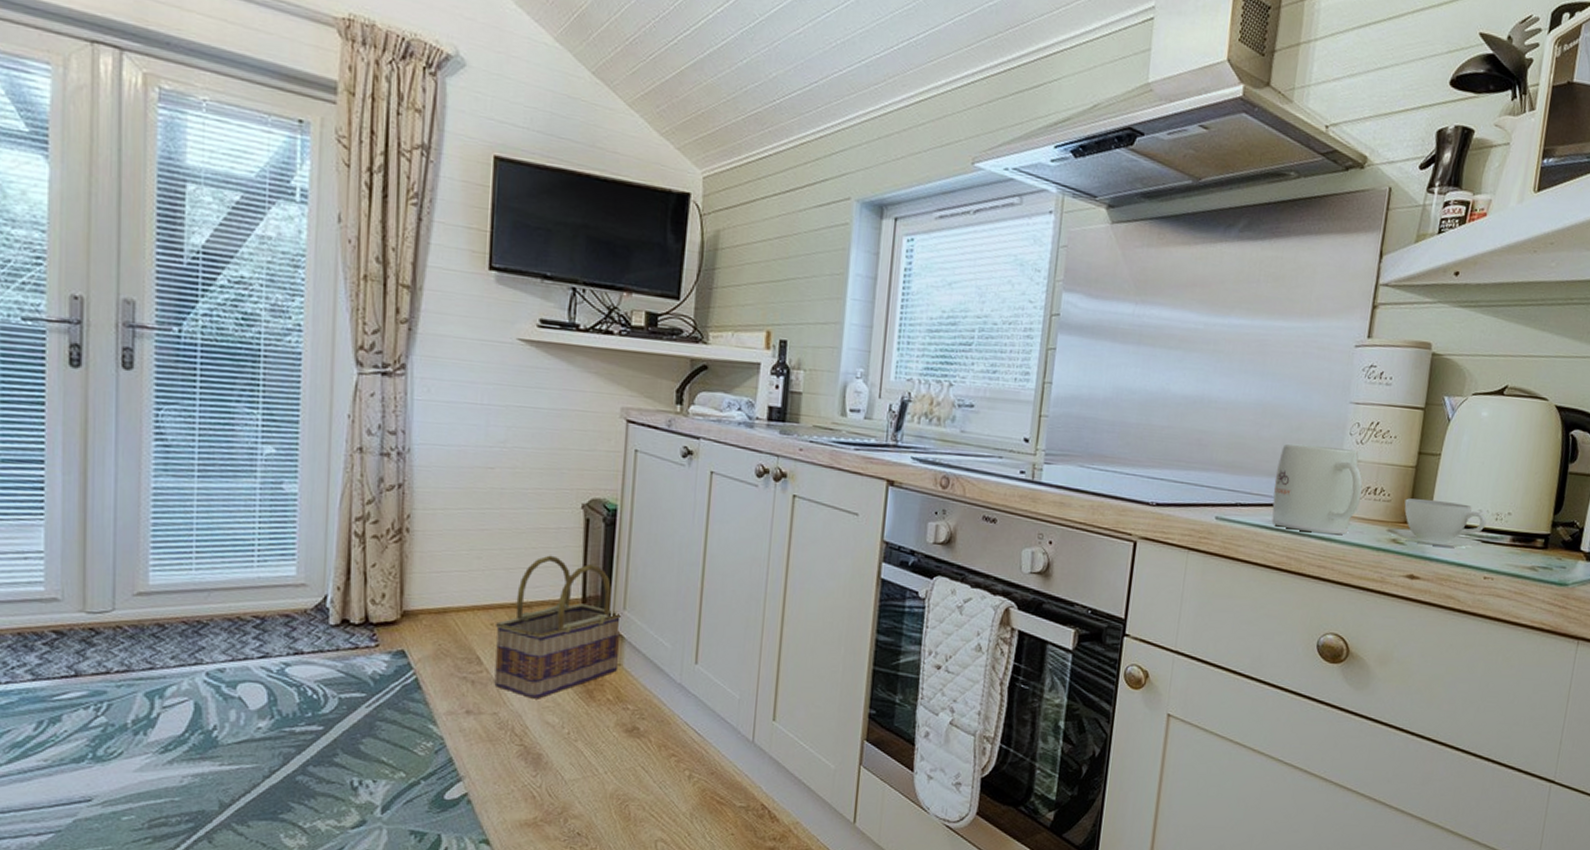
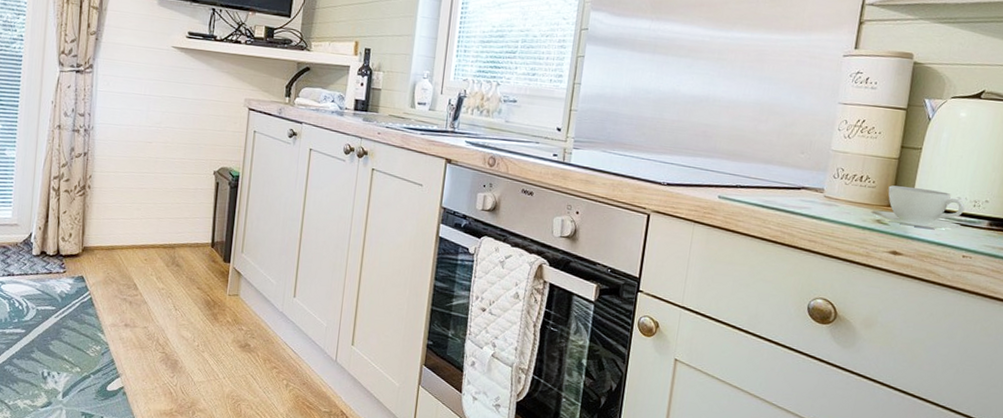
basket: present [494,555,623,699] -> none [145,209,241,318]
mug: present [1271,443,1363,535] -> none [767,136,850,215]

